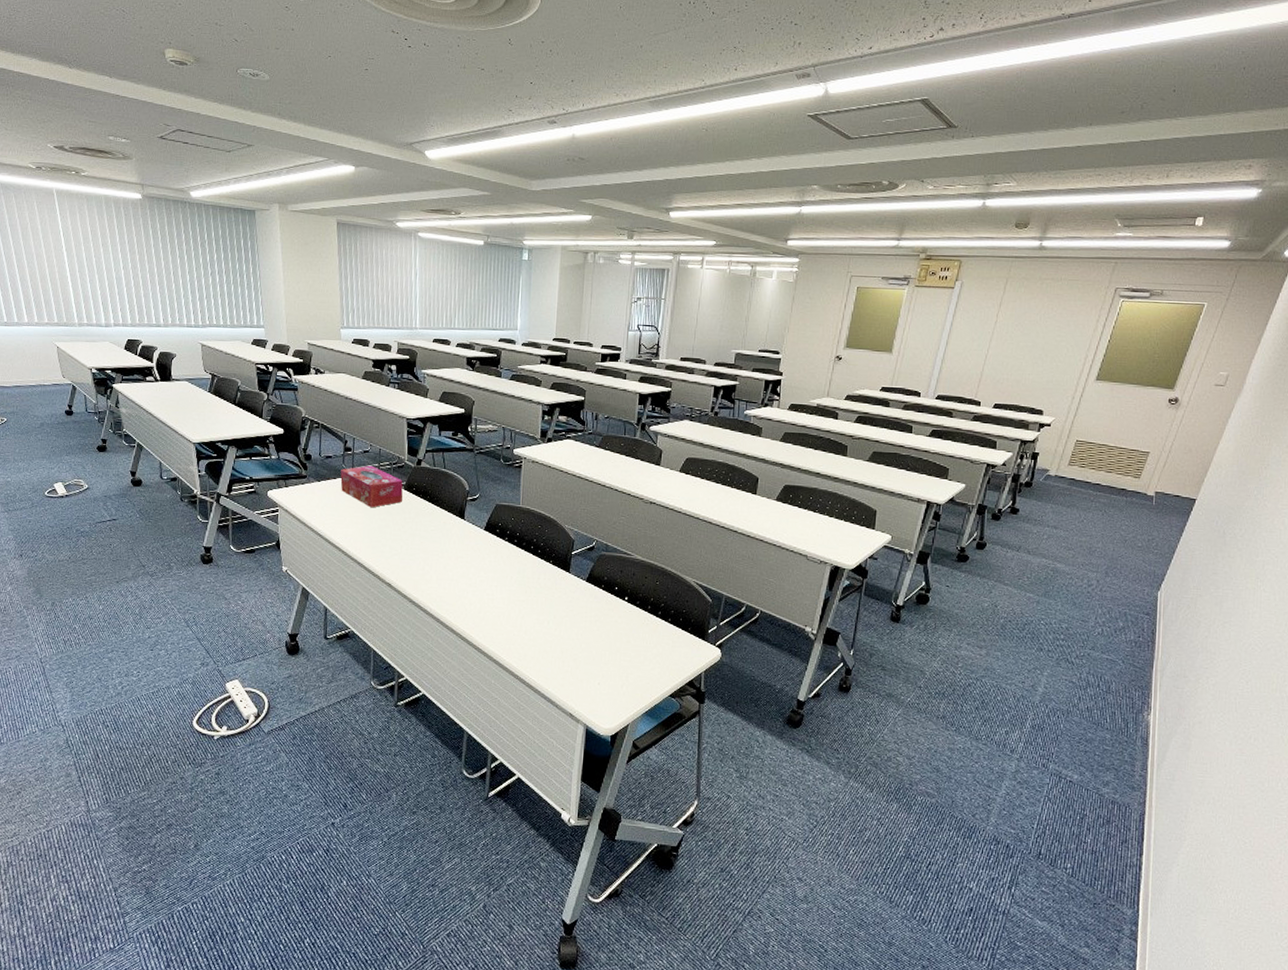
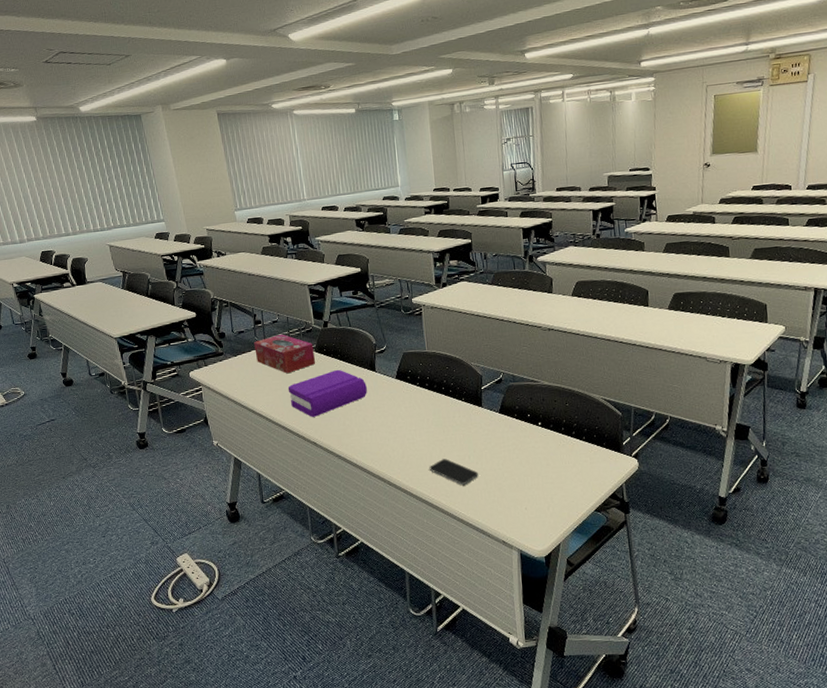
book: none [369,511,453,557] -> present [288,369,367,417]
smartphone: none [505,620,555,650] -> present [429,459,478,485]

